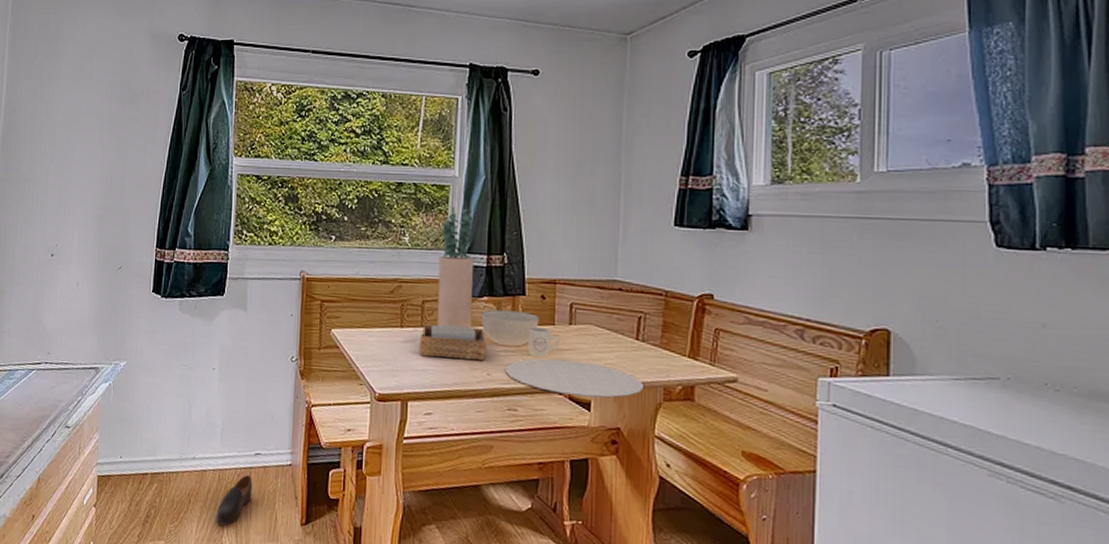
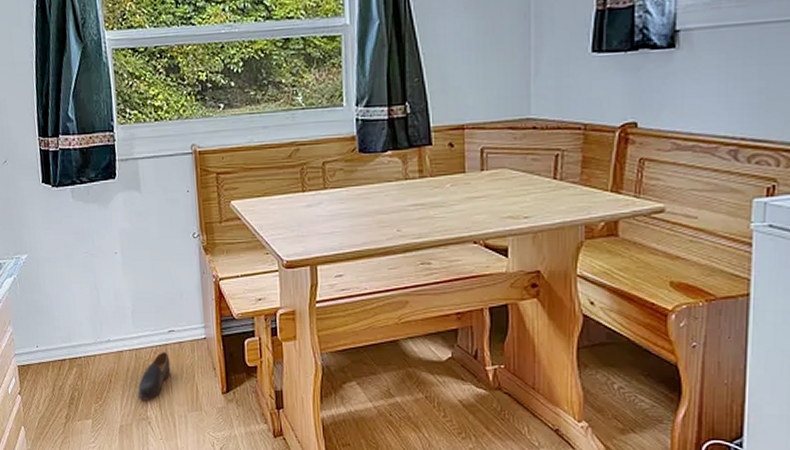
napkin holder: present [419,324,487,361] -> none [323,183,395,219]
vase: present [436,202,474,329] -> none [336,51,378,187]
bowl: present [480,309,539,348] -> none [385,162,448,202]
placemat: present [504,358,645,399] -> none [415,207,565,244]
mug: present [527,327,559,359] -> none [437,177,471,209]

